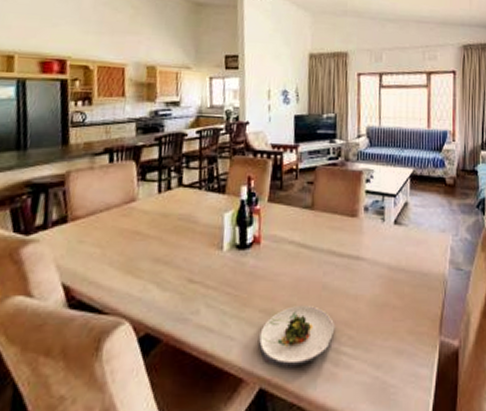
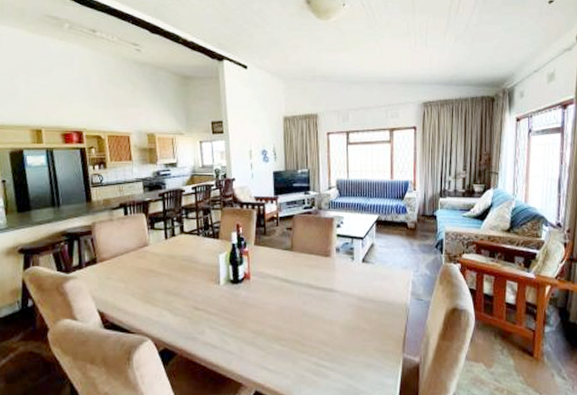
salad plate: present [259,304,335,368] -> none [253,327,315,376]

